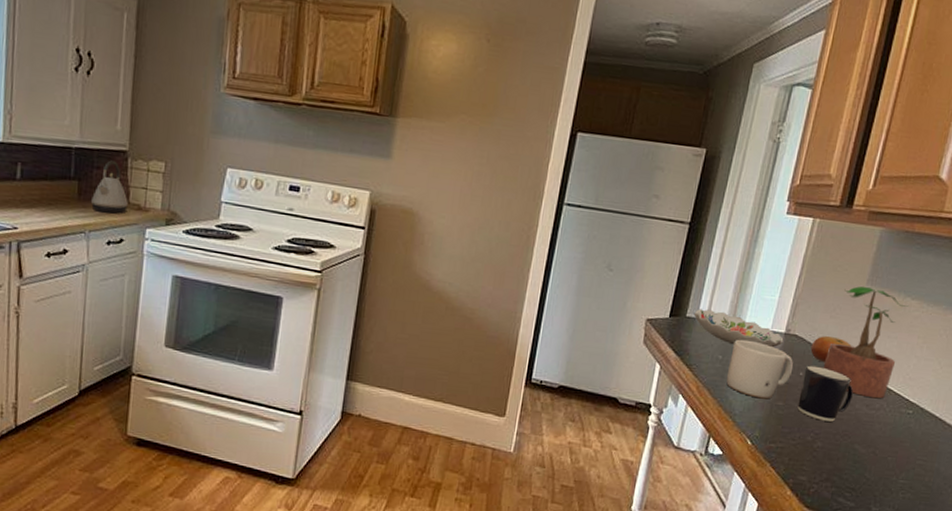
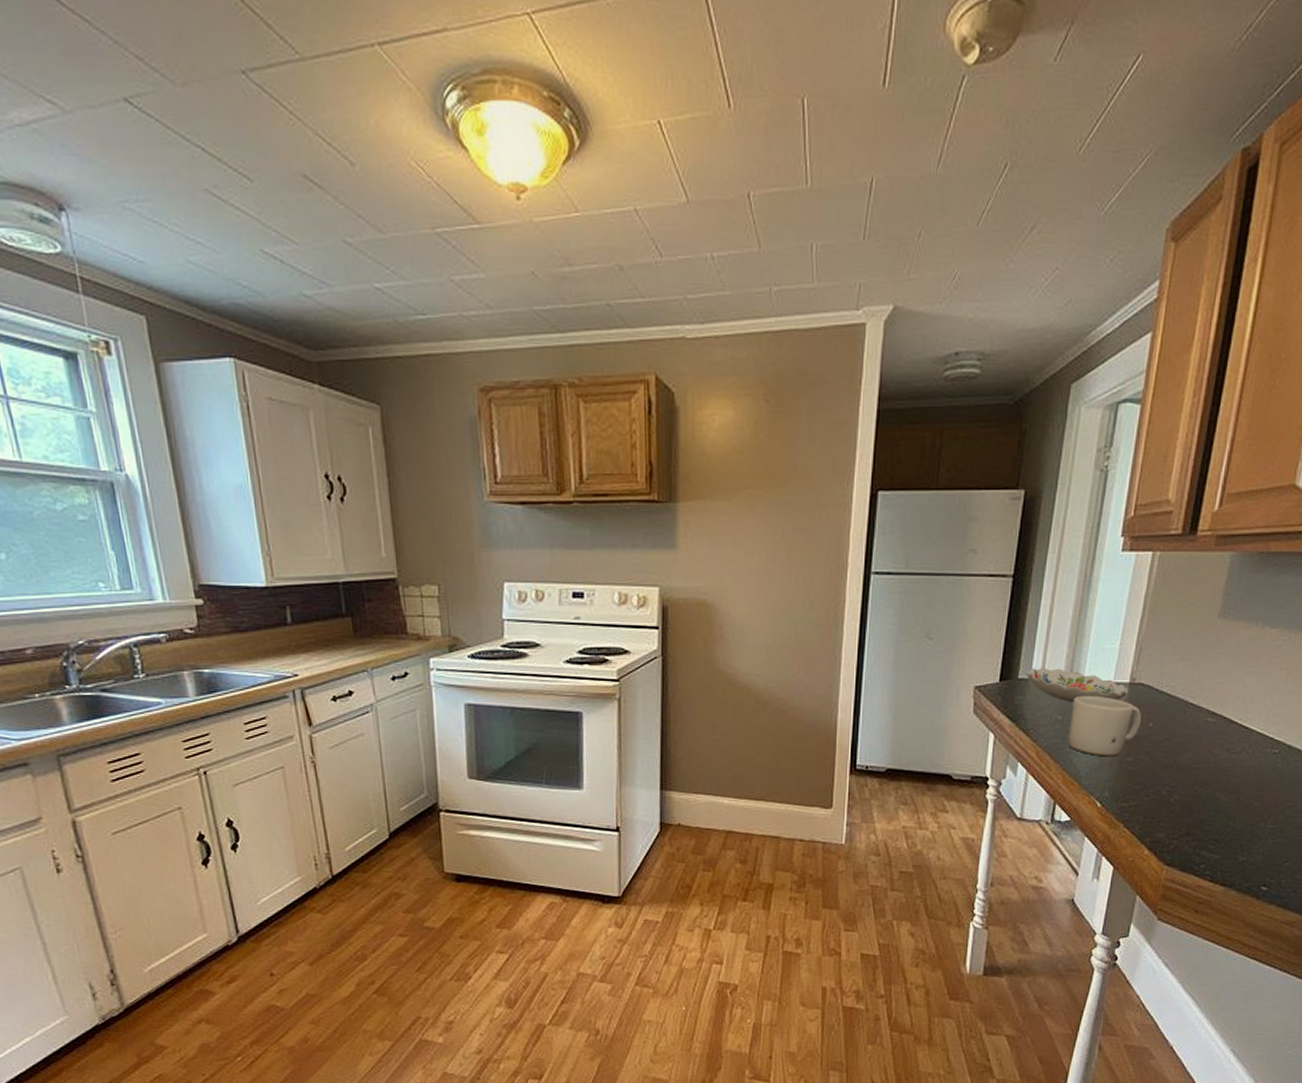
kettle: present [90,160,128,215] -> none [367,590,407,649]
mug: present [797,365,854,422] -> none [1149,714,1211,772]
fruit: present [810,335,852,363] -> none [1159,679,1206,710]
potted plant: present [823,286,909,399] -> none [1175,620,1269,742]

